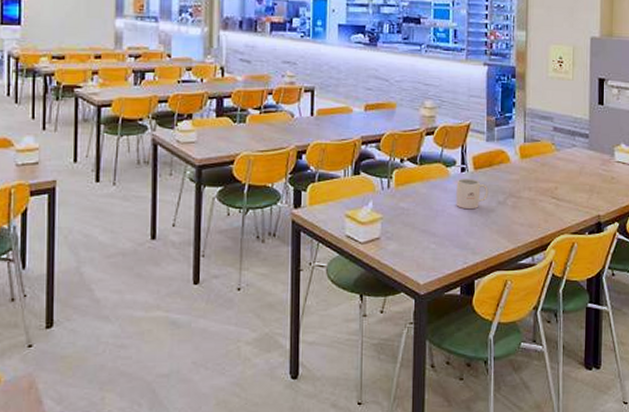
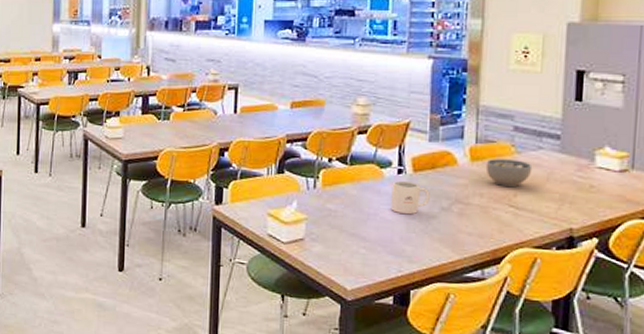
soup bowl: none [532,156,569,181] -> present [485,159,533,188]

